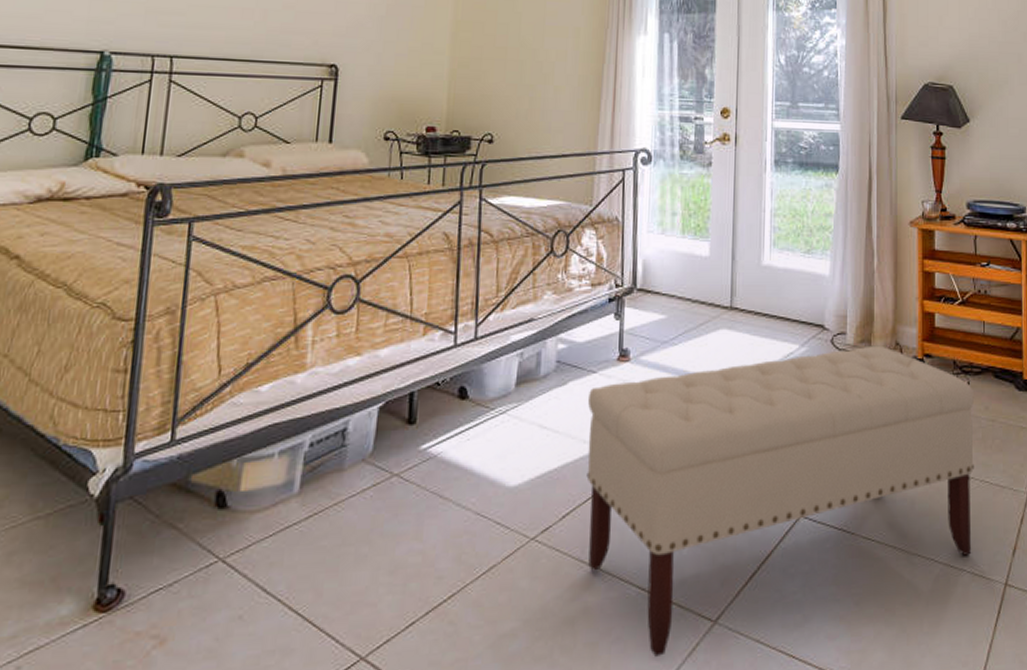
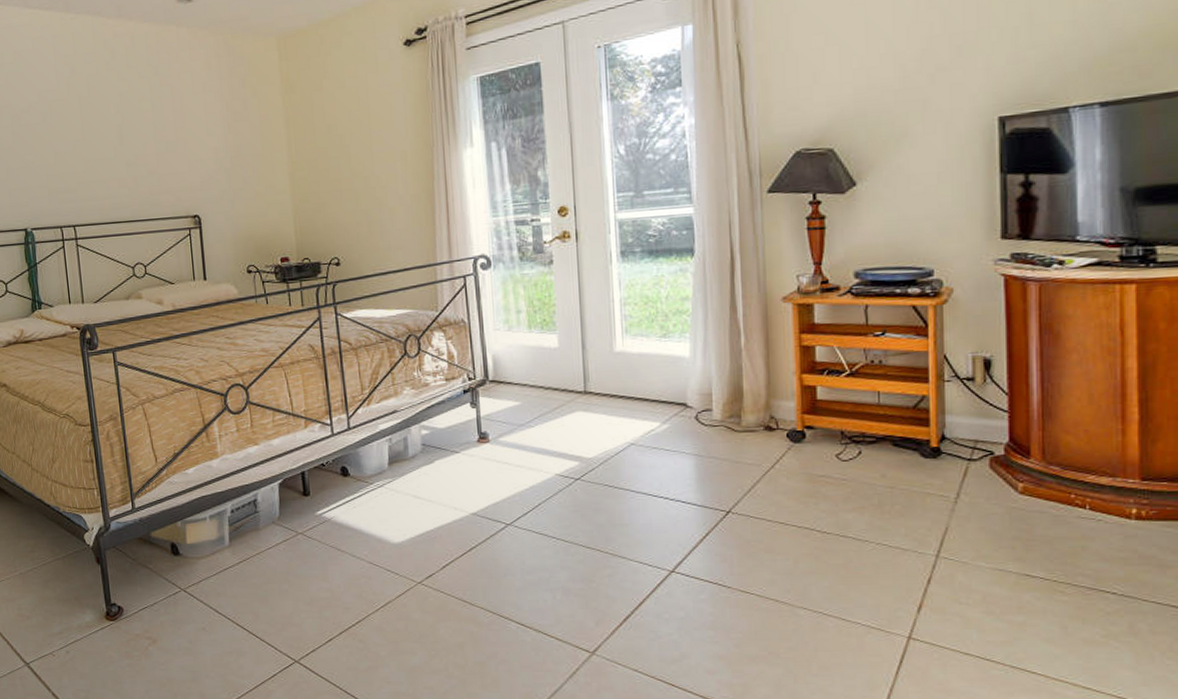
bench: present [586,345,975,657] -> none [454,419,869,676]

